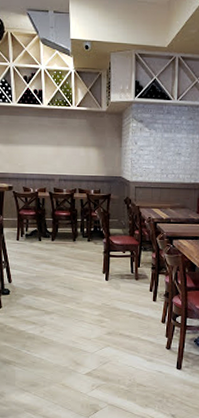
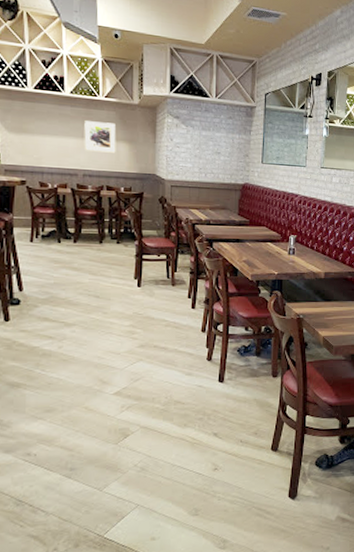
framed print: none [59,130,87,158] -> present [84,121,116,153]

